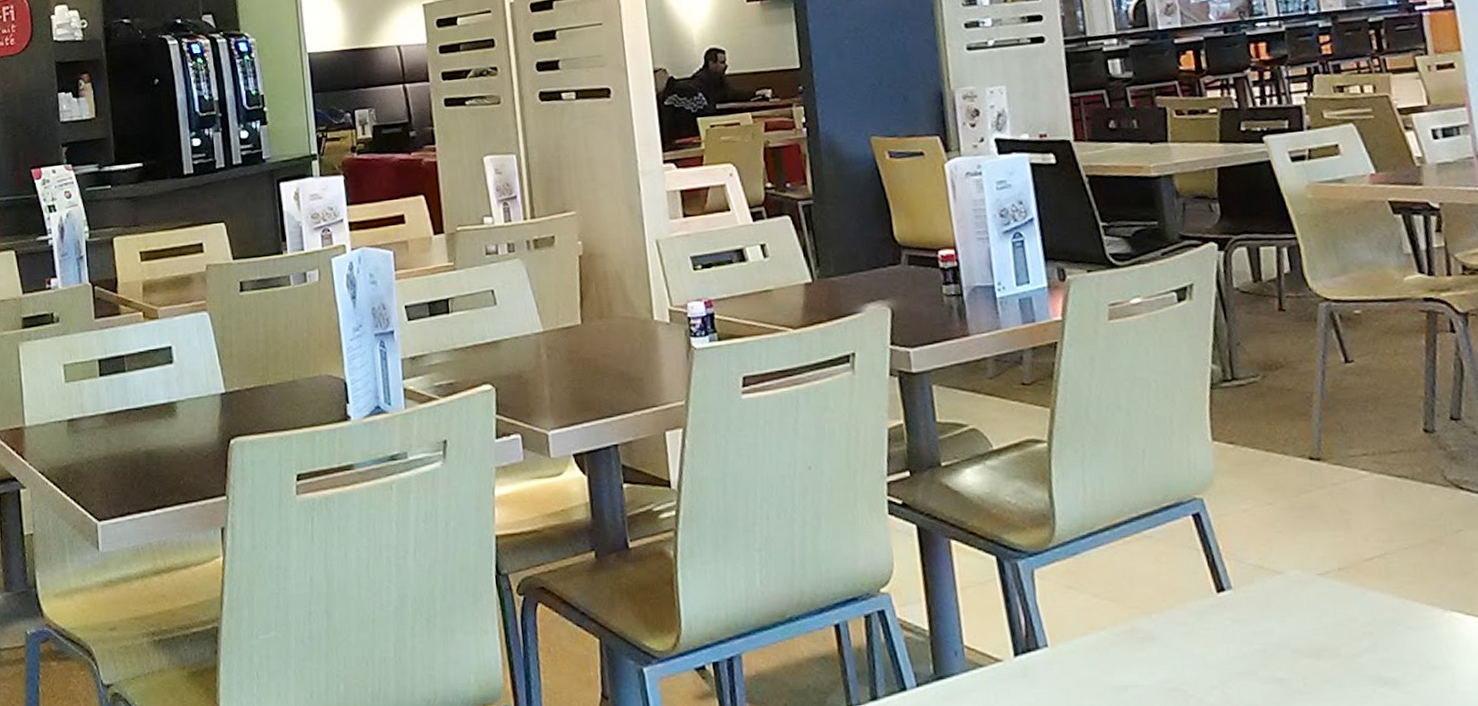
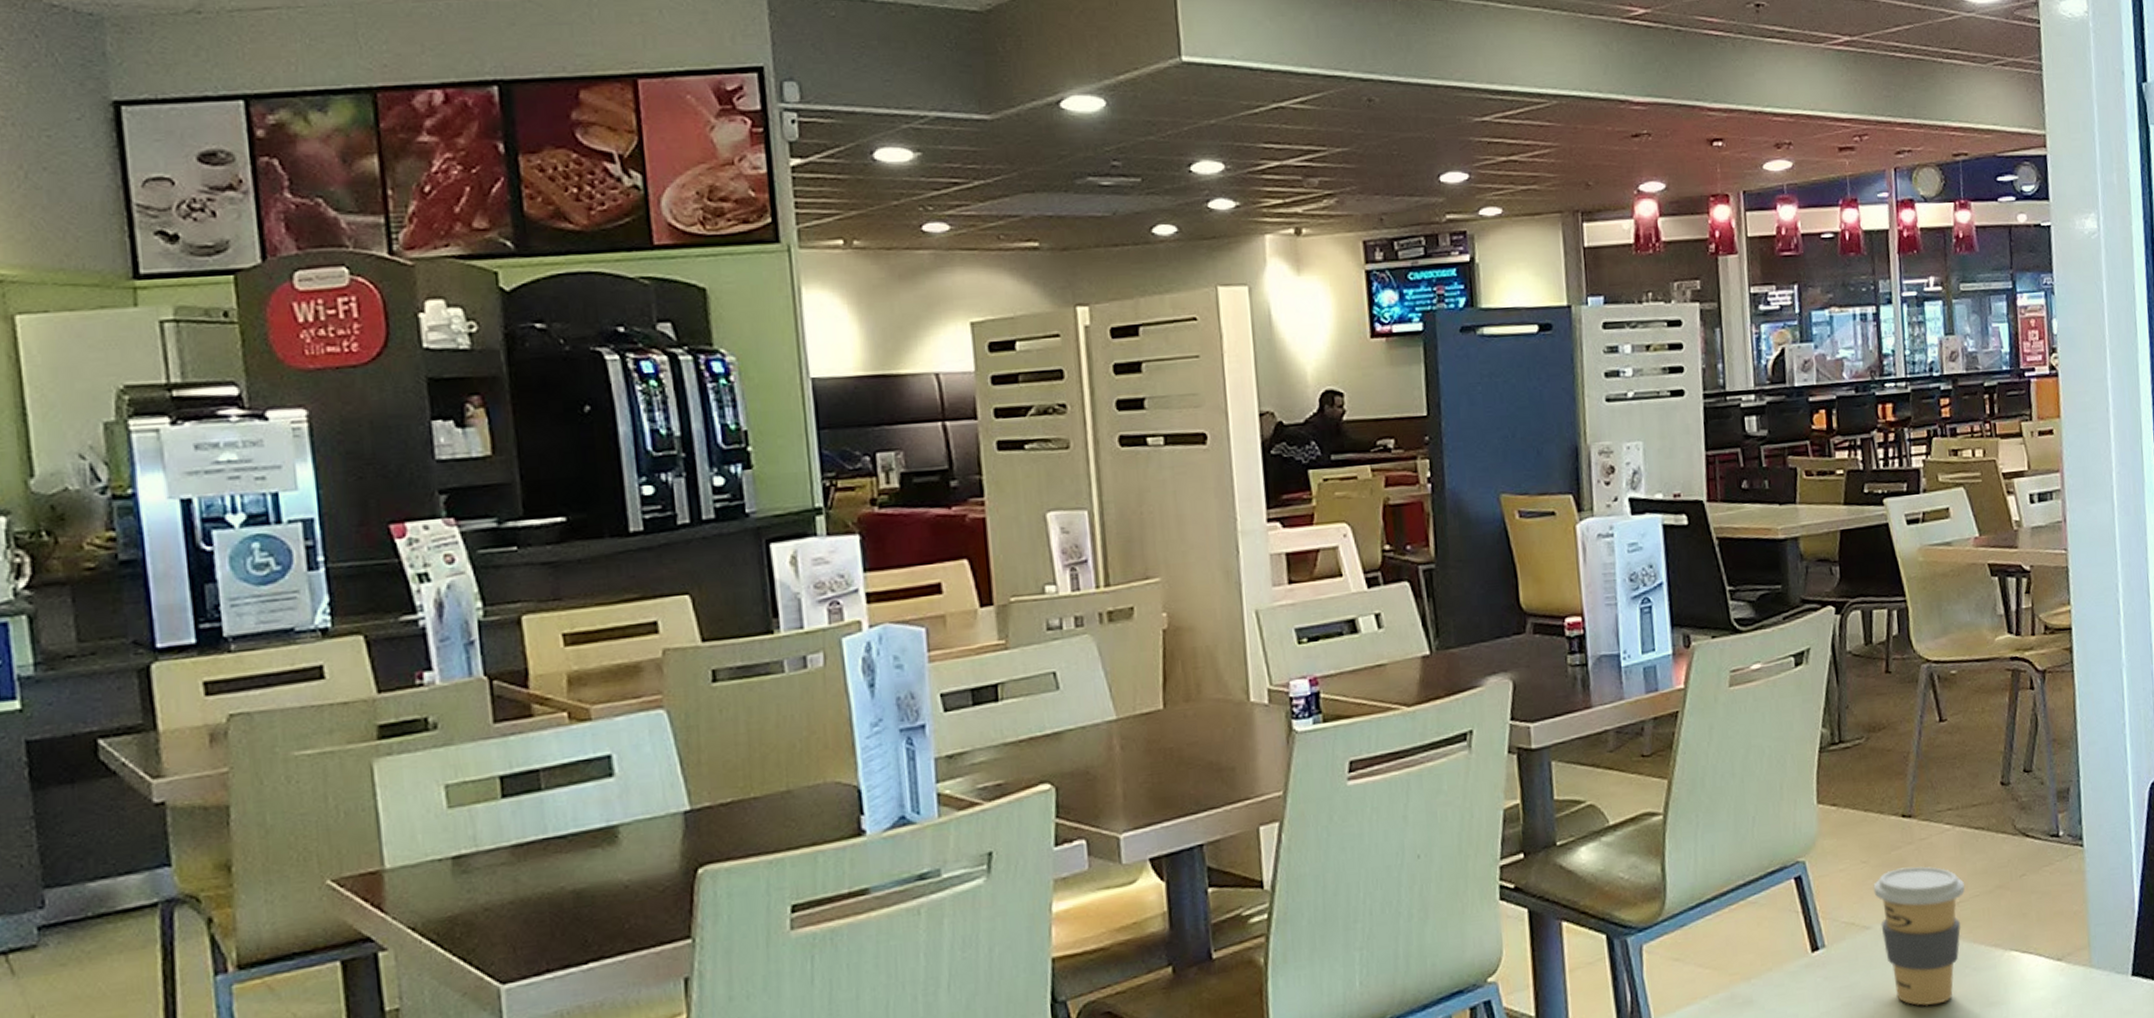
coffee cup: none [1281,512,1390,662] -> present [1873,866,1965,1006]

